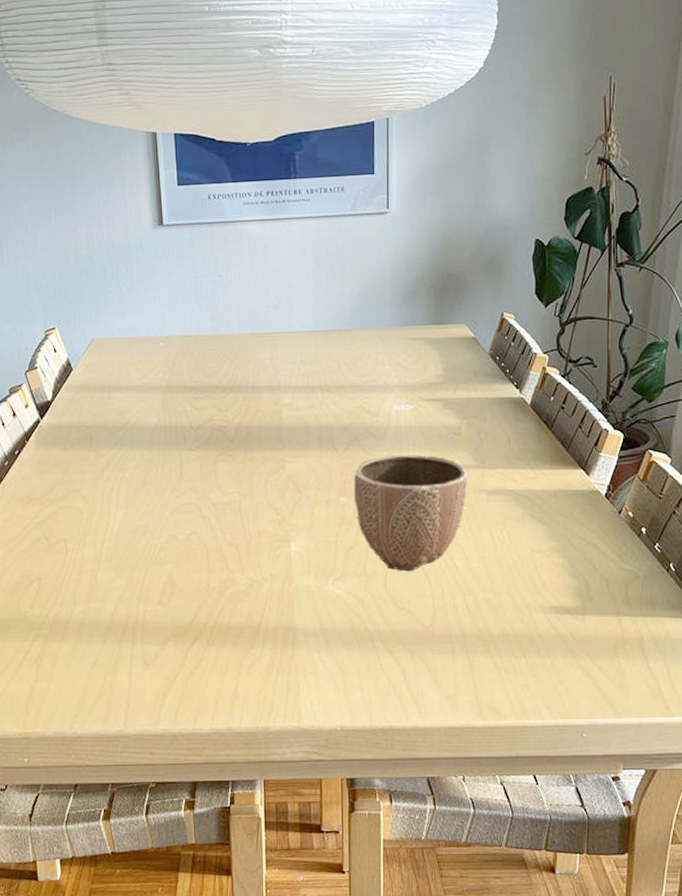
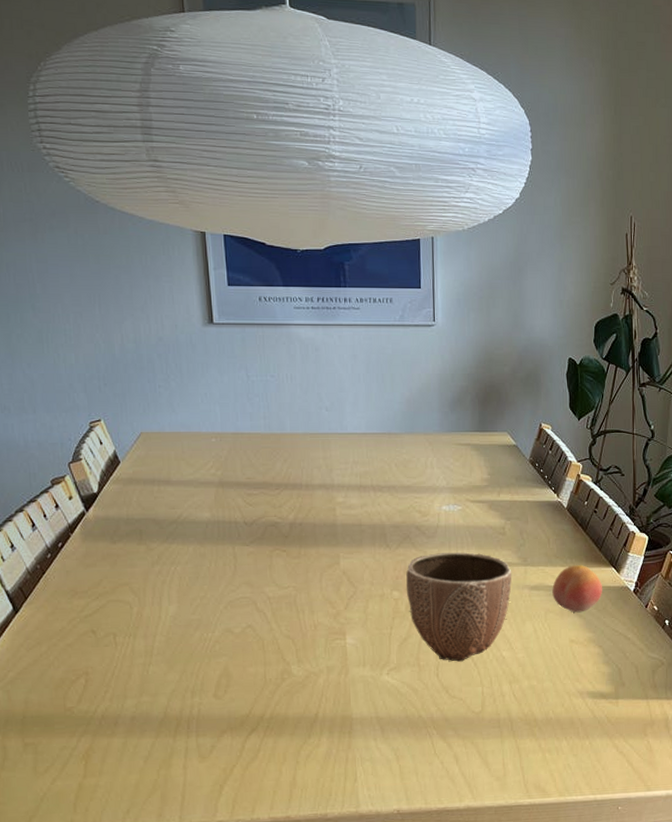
fruit: none [512,467,569,519] -> present [552,565,602,613]

